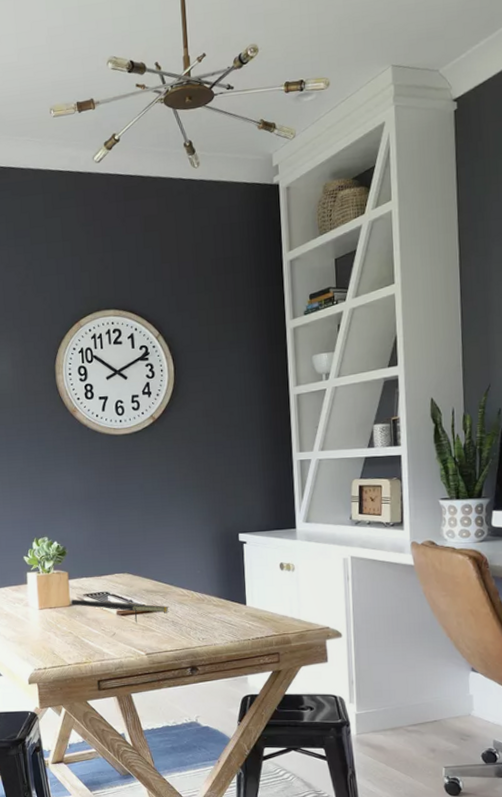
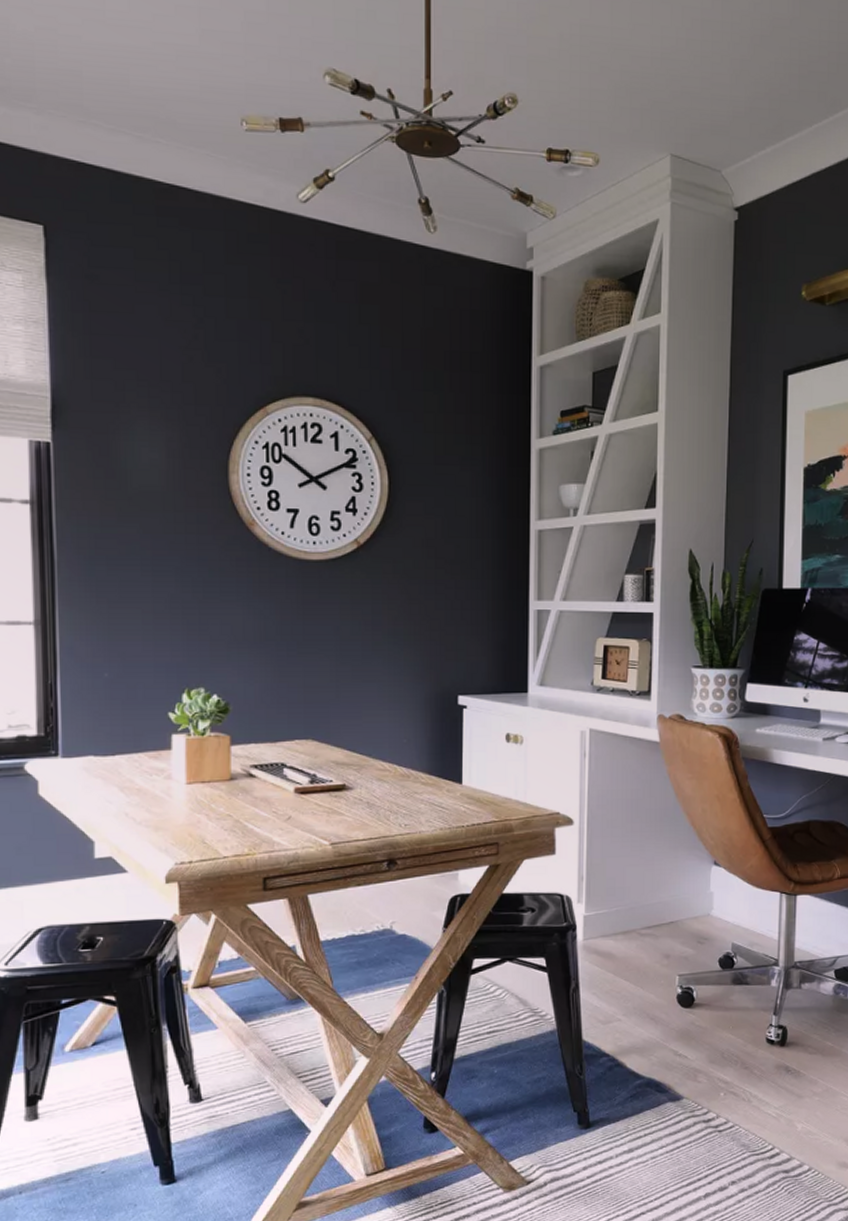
notepad: present [70,599,169,622] -> none [232,772,364,803]

